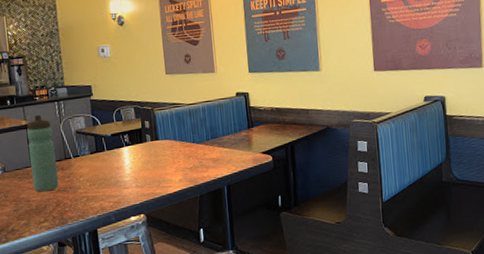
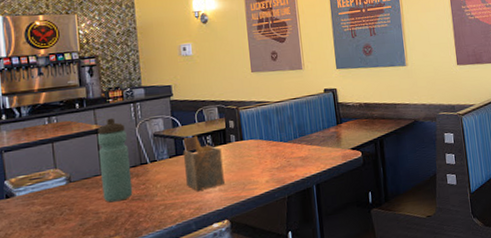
napkin holder: none [102,134,141,186] -> present [182,135,225,191]

